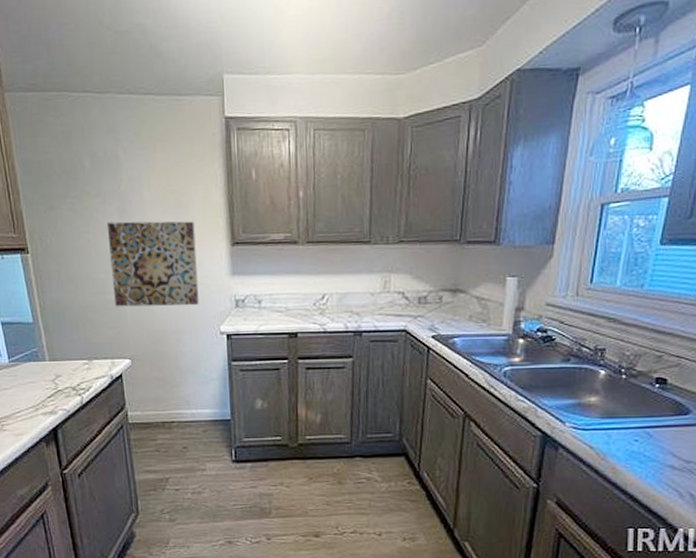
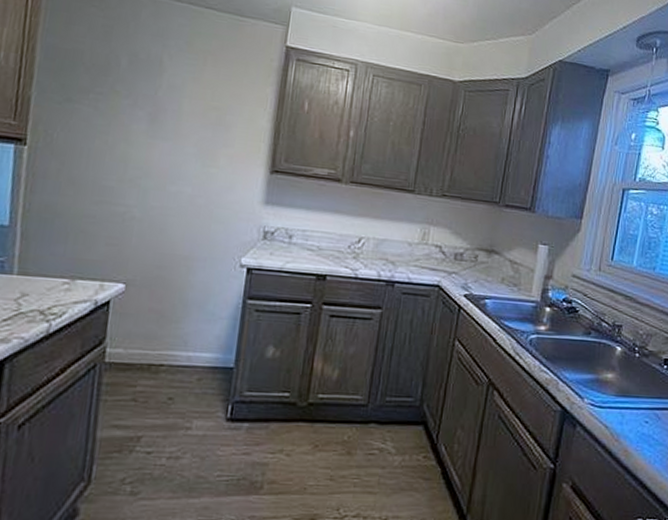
wall art: present [106,221,199,307] -> none [121,126,234,232]

